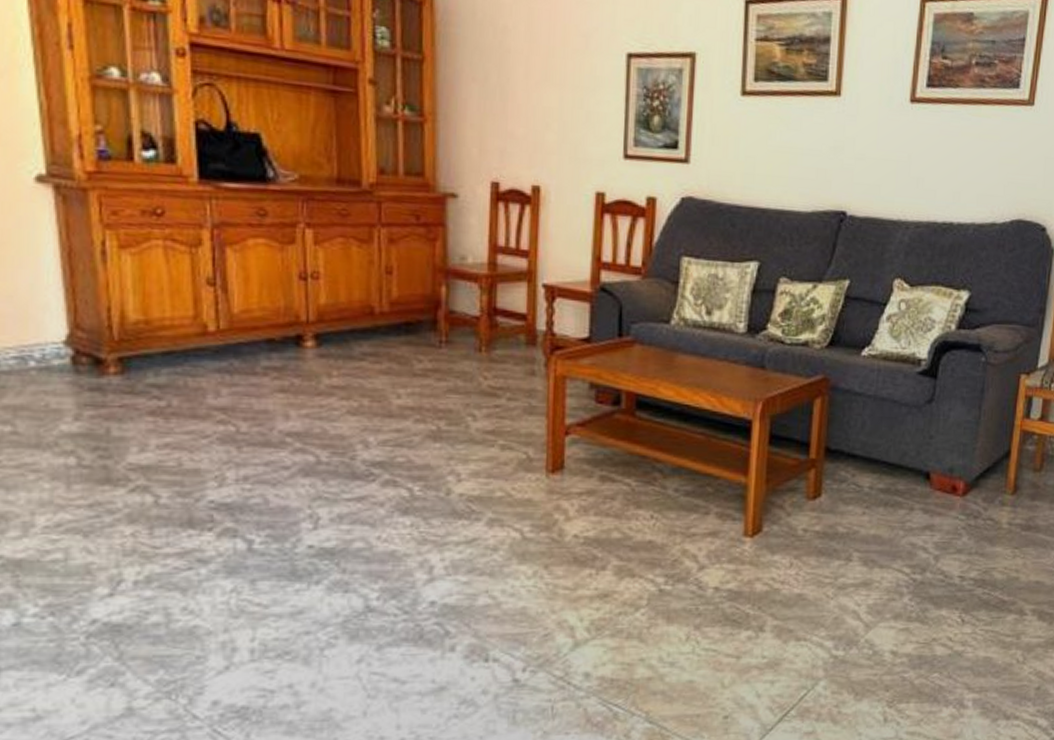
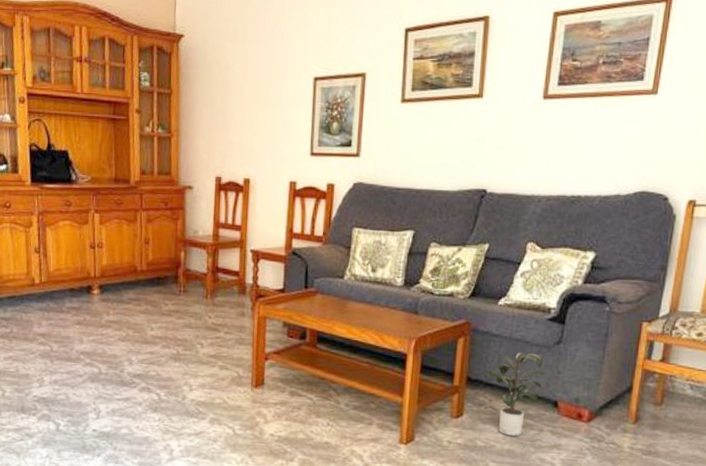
potted plant: none [850,414,918,519] -> present [488,352,547,437]

